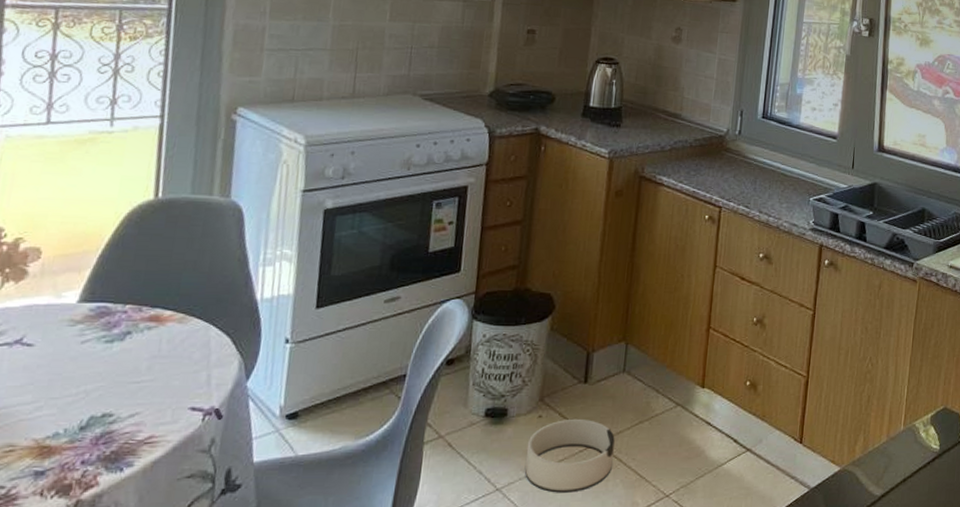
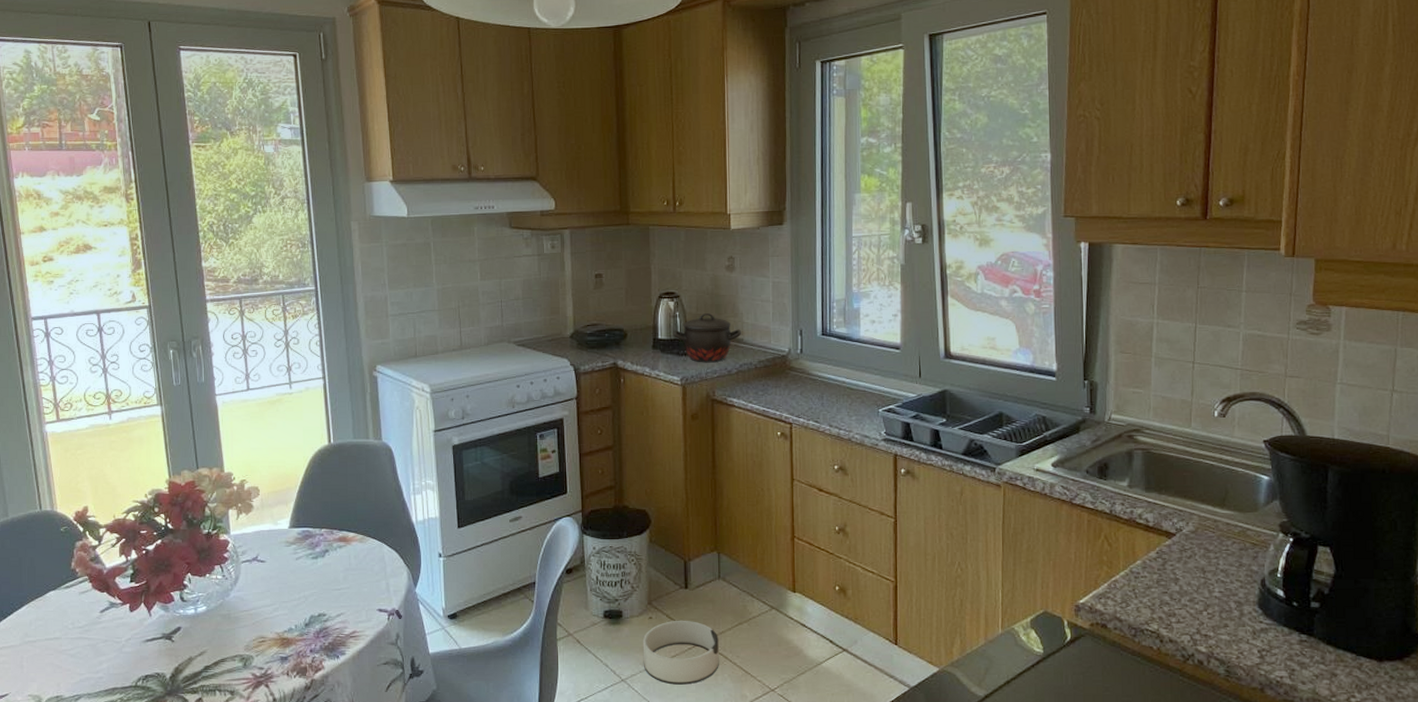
cooking pot: none [606,84,681,137] -> present [673,313,742,363]

